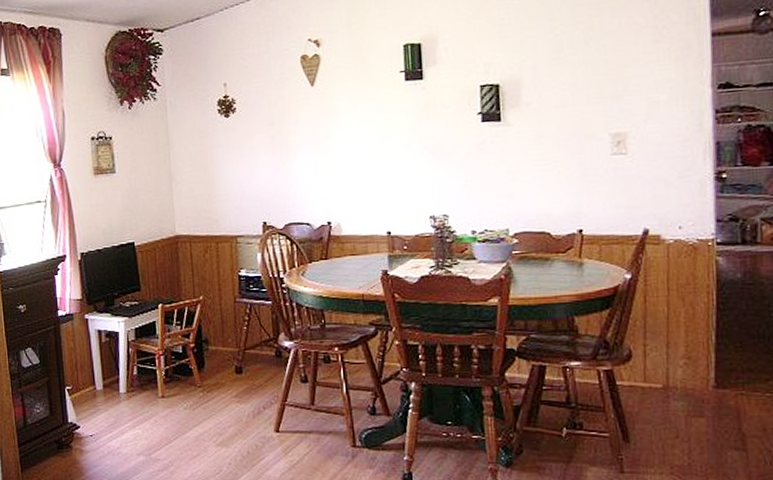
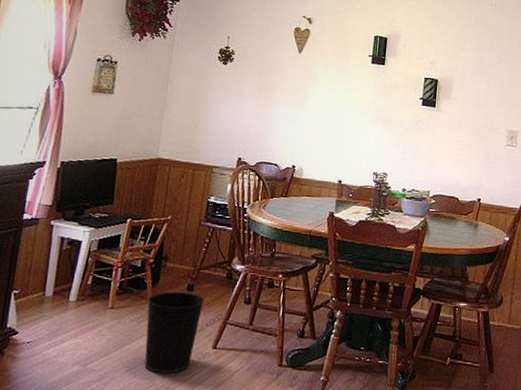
wastebasket: none [196,375,257,460] -> present [144,291,205,374]

